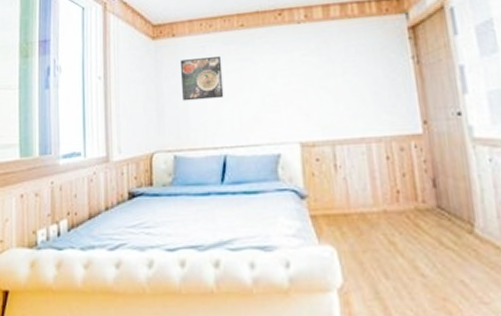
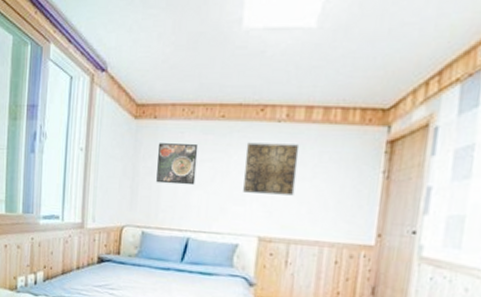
wall art: none [270,42,329,98] -> present [243,142,300,196]

